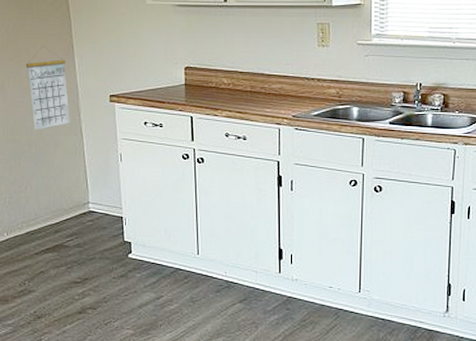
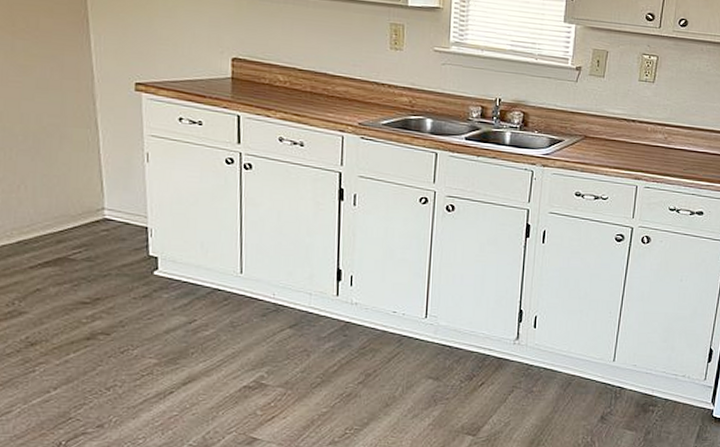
calendar: present [25,46,71,130] -> none [22,15,83,118]

